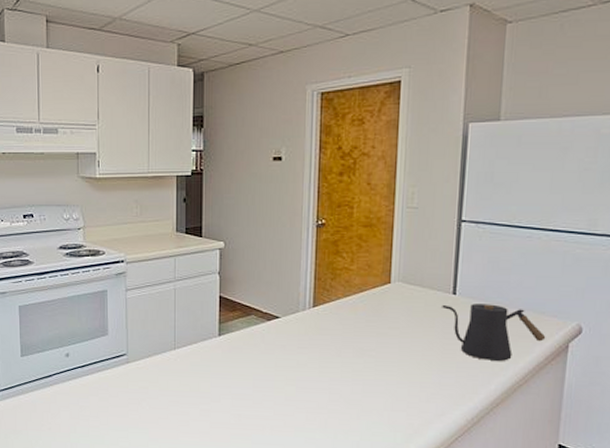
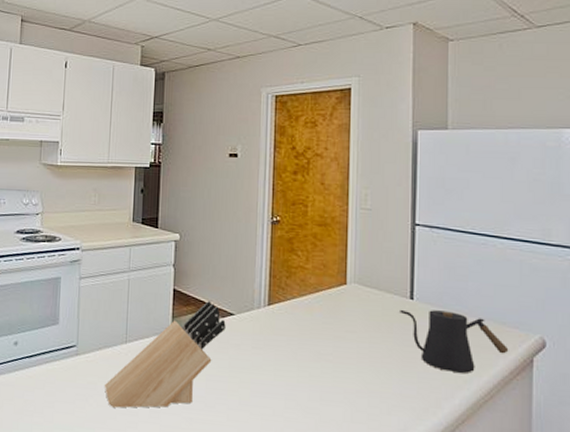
knife block: none [156,305,272,409] -> present [105,300,226,408]

